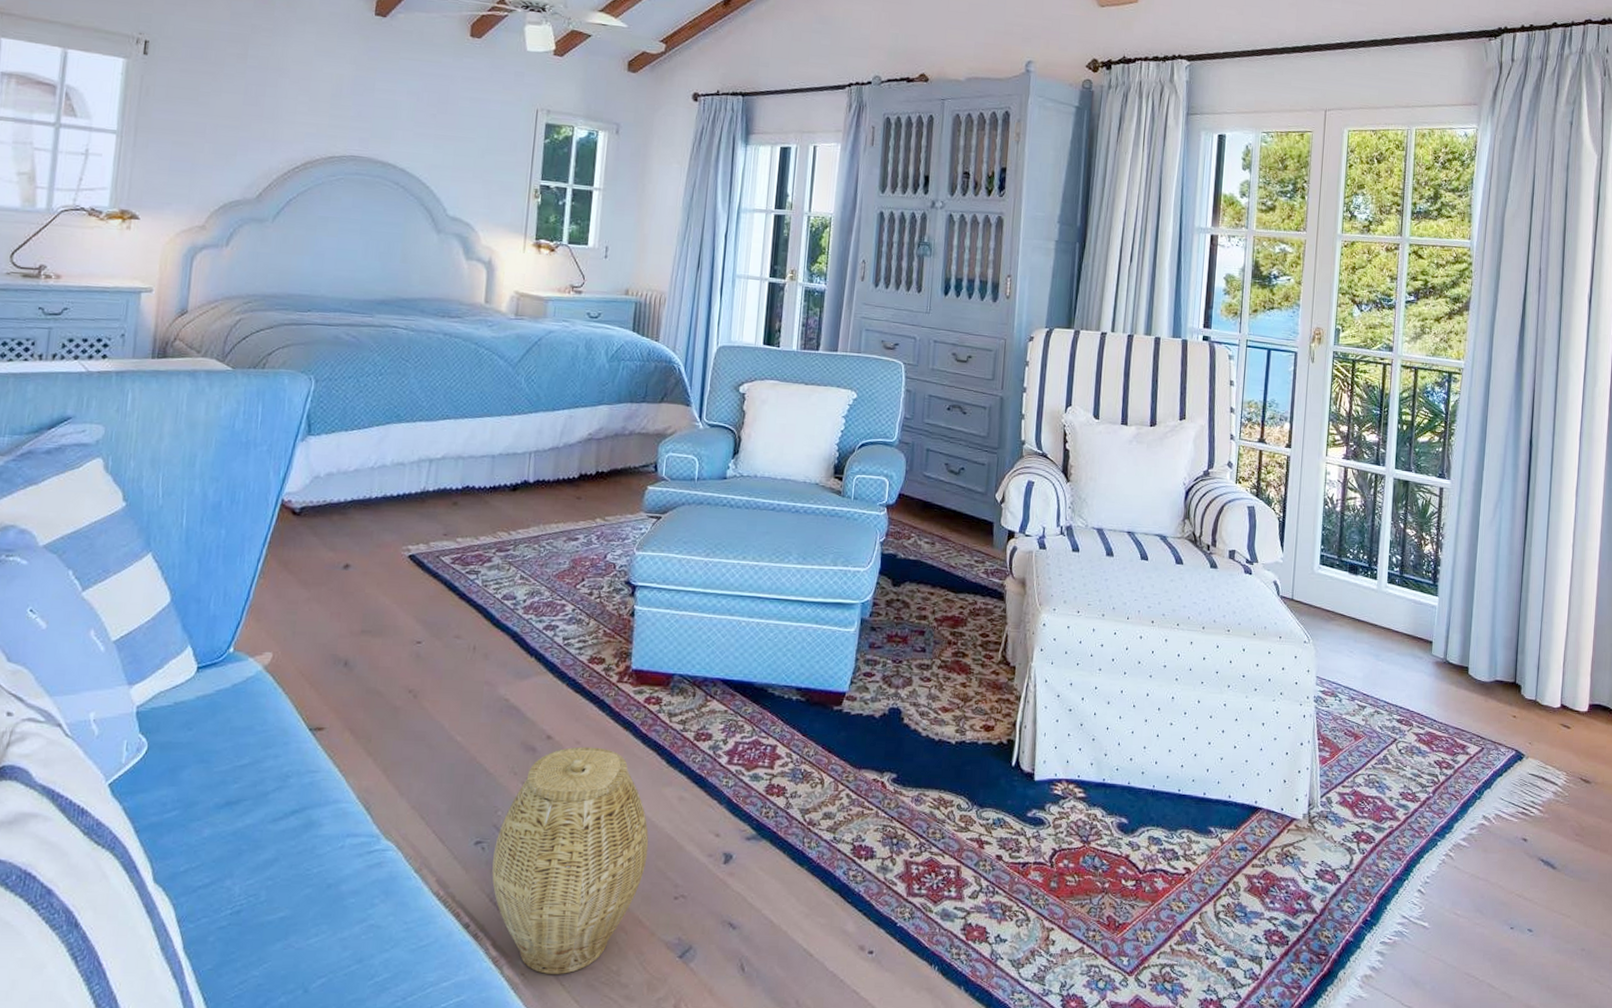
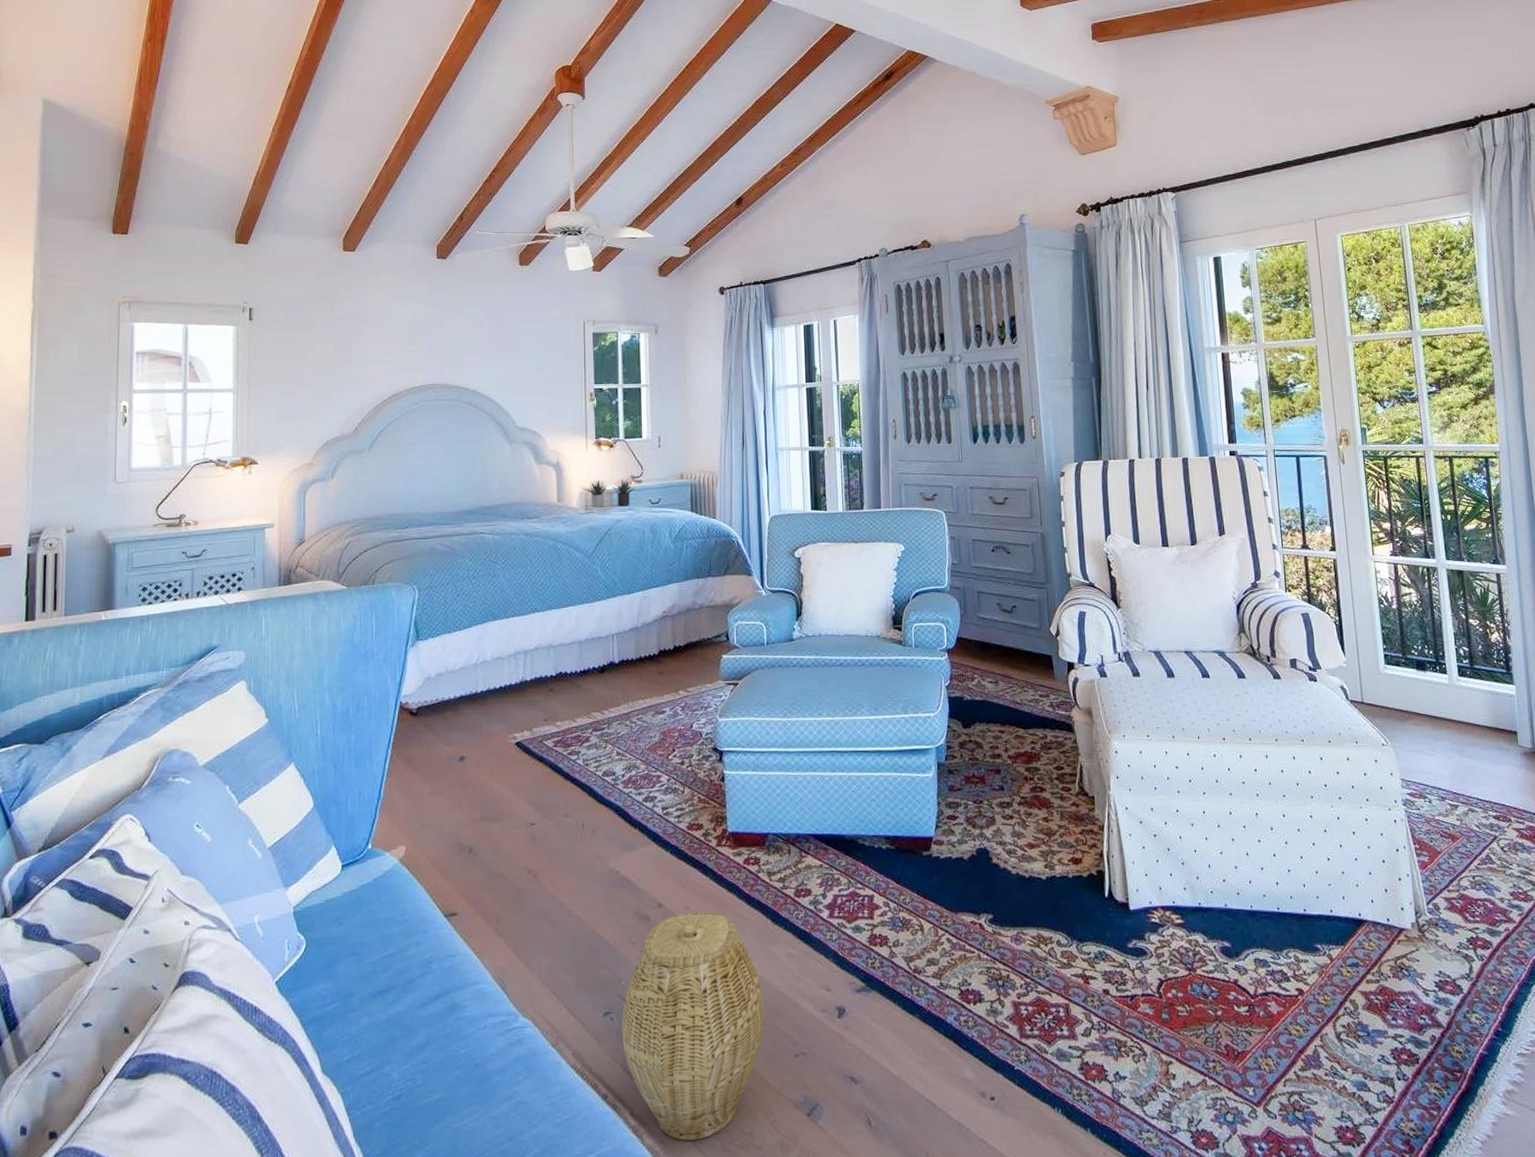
succulent plant: none [518,284,574,317] -> present [586,479,635,508]

